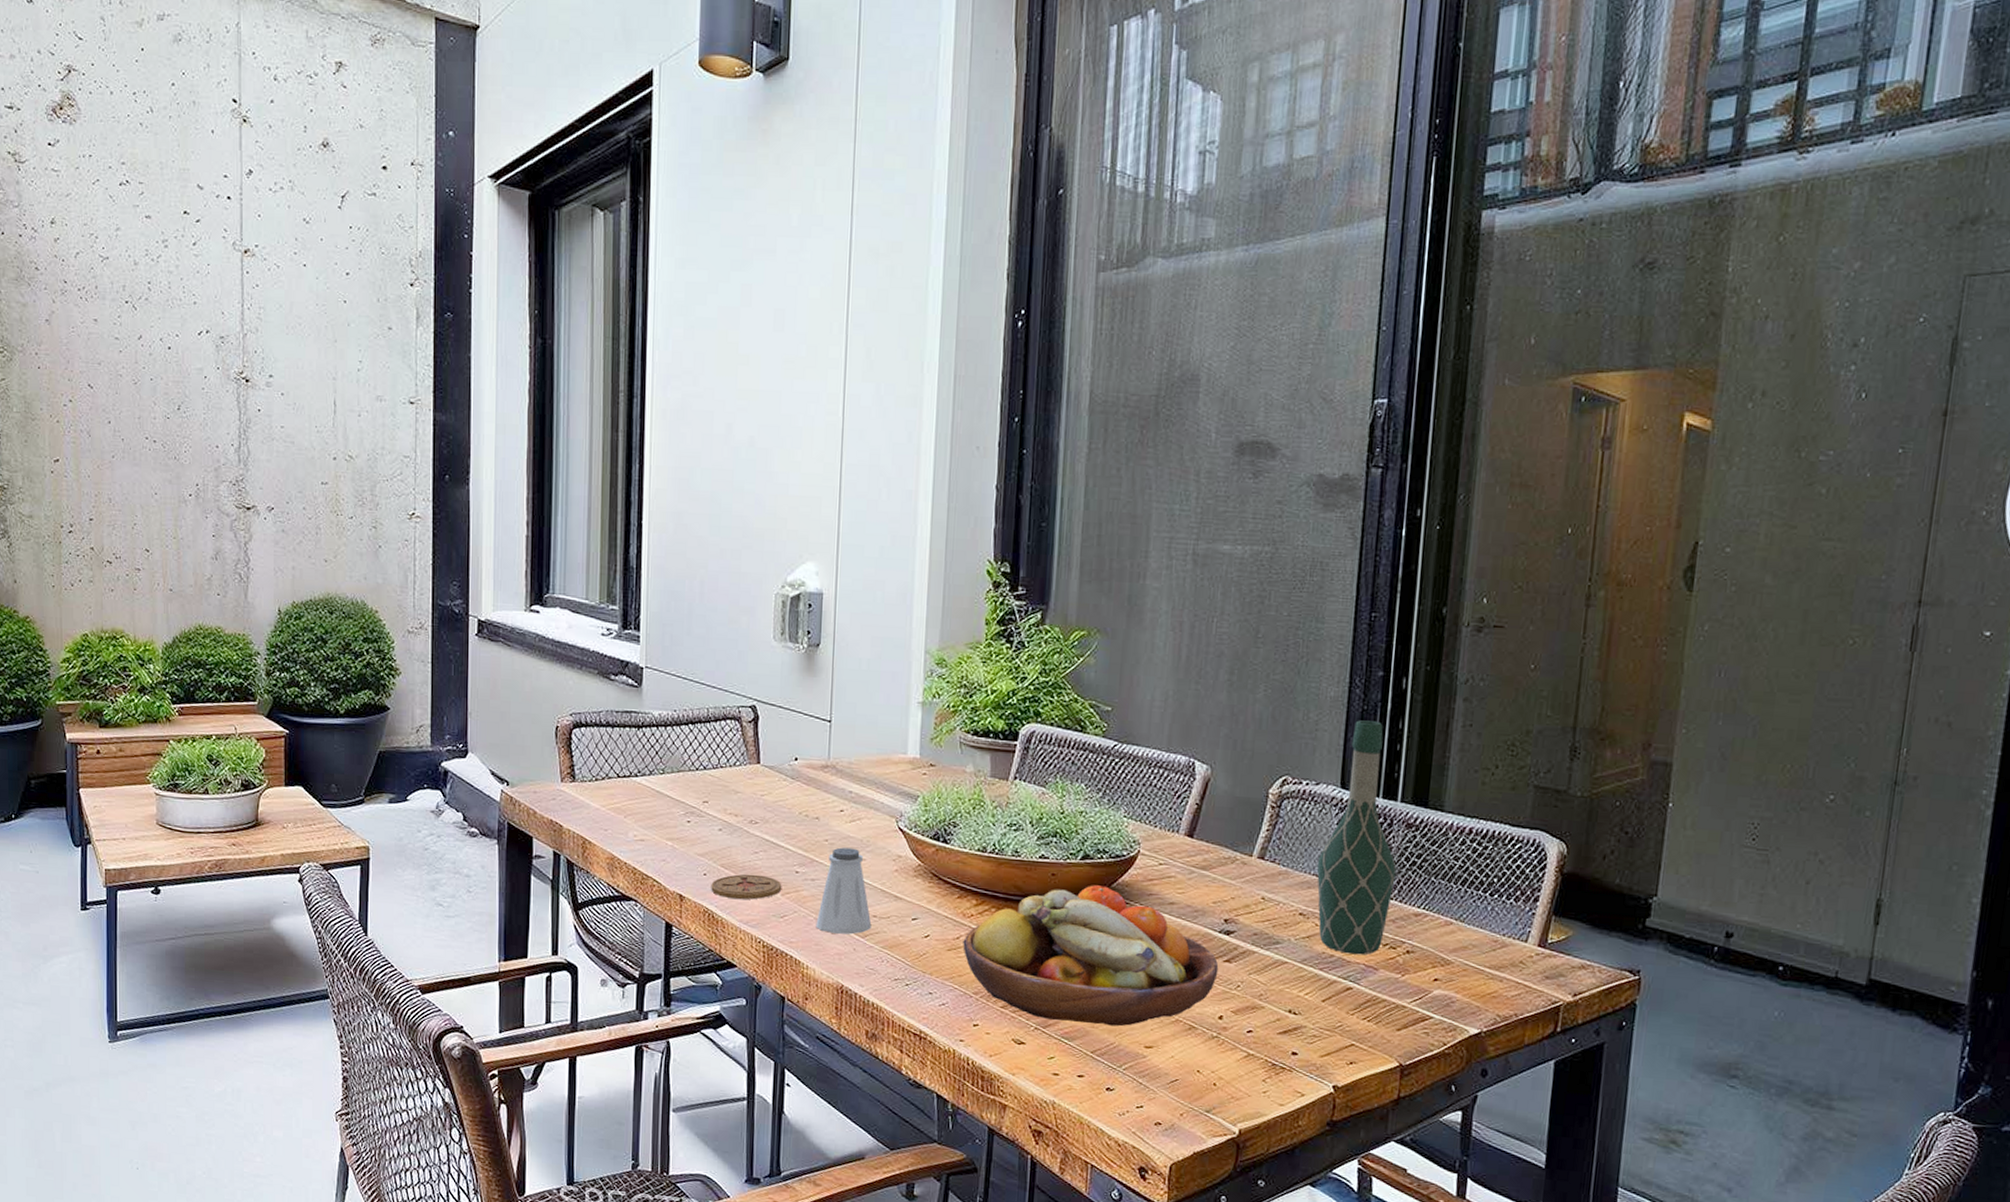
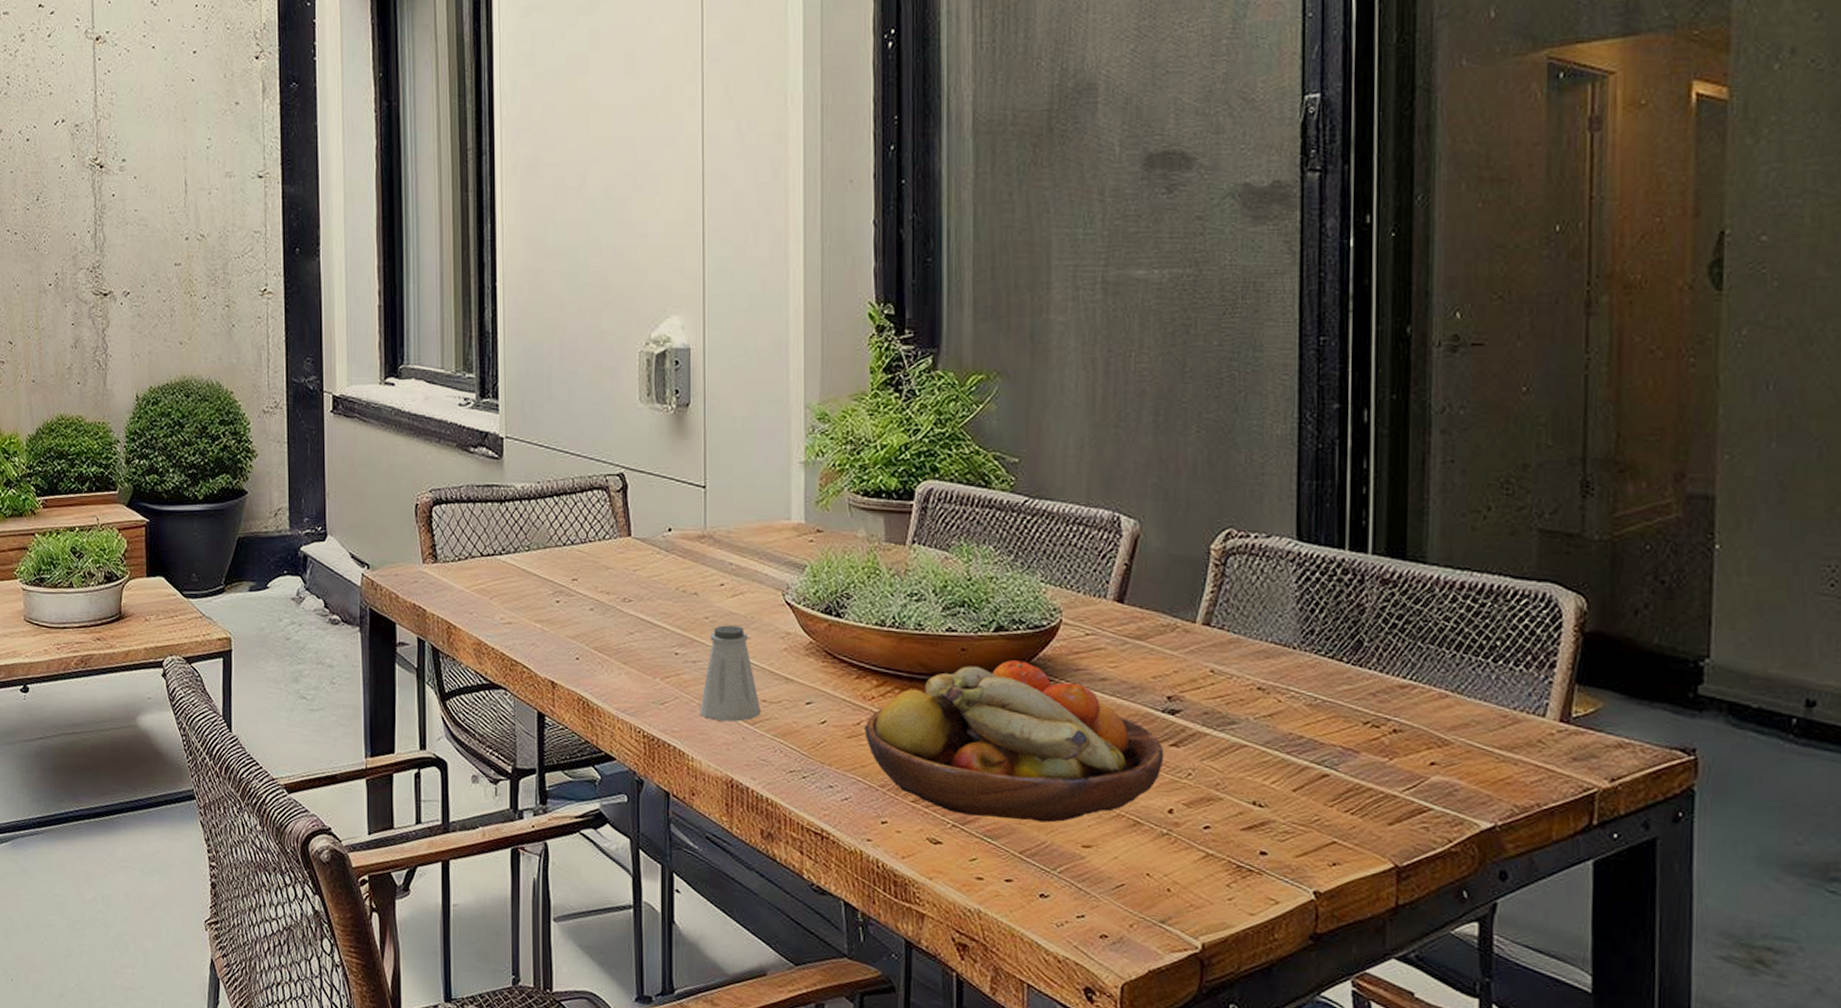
coaster: present [711,874,782,900] -> none [584,657,661,686]
wine bottle: present [1316,720,1397,955] -> none [1274,461,1373,736]

